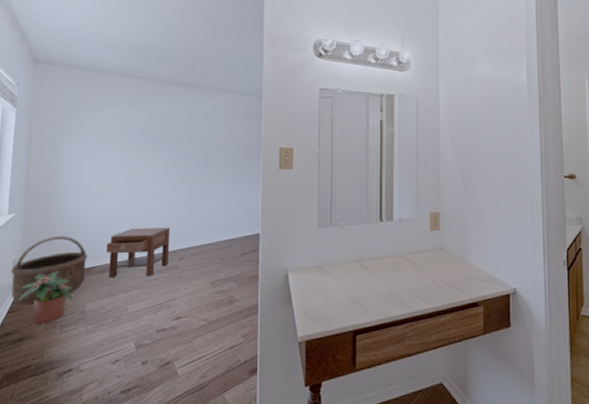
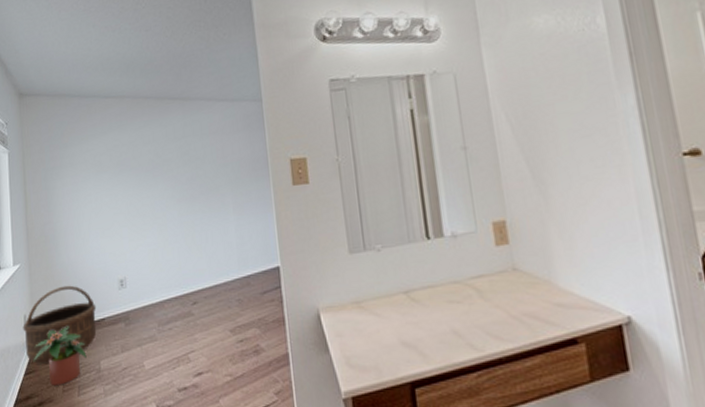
nightstand: present [106,228,171,277] -> none [114,268,182,330]

